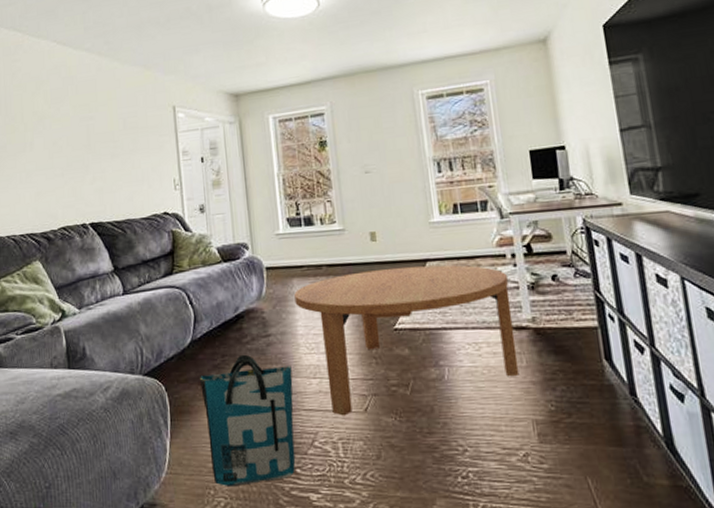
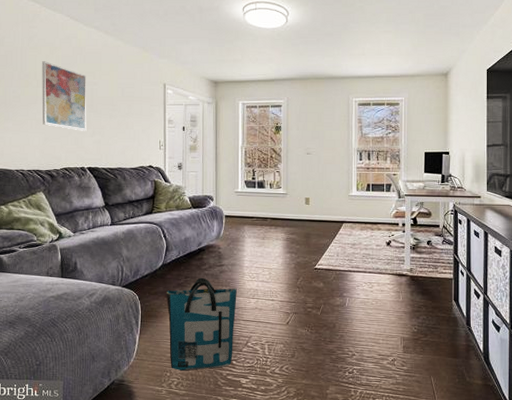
wall art: none [28,99,86,179] -> present [42,61,87,131]
coffee table: present [294,265,520,416] -> none [245,225,397,327]

